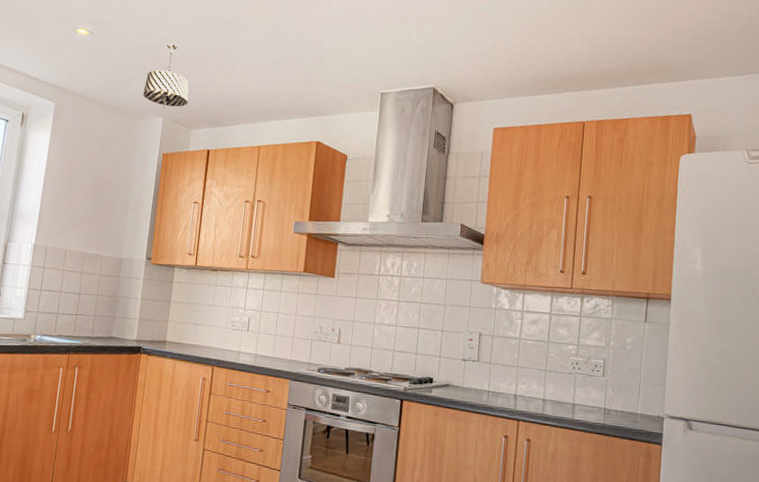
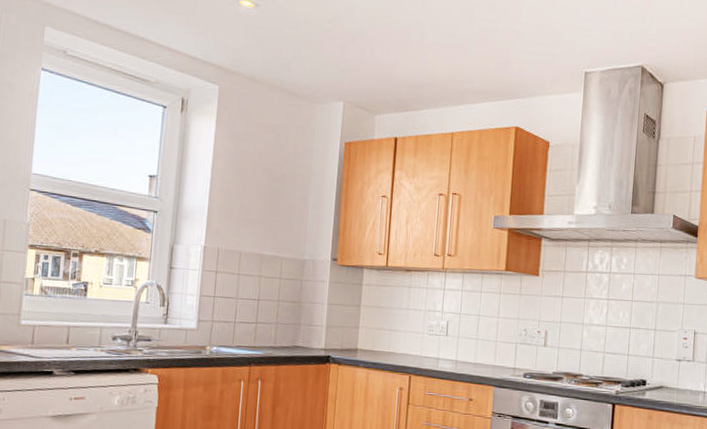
pendant light: present [143,44,189,108] -> none [319,18,371,91]

